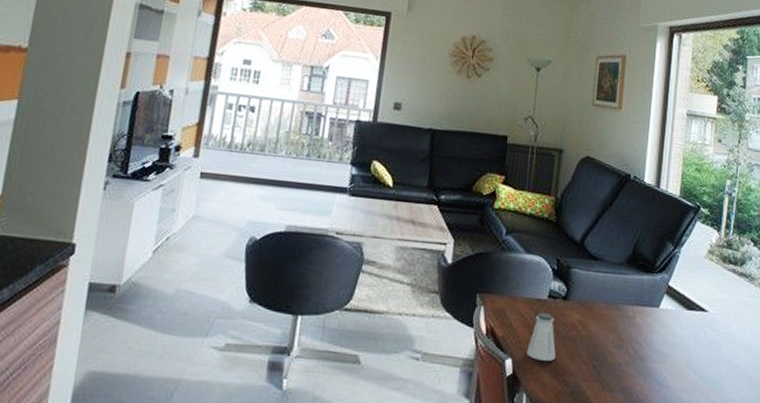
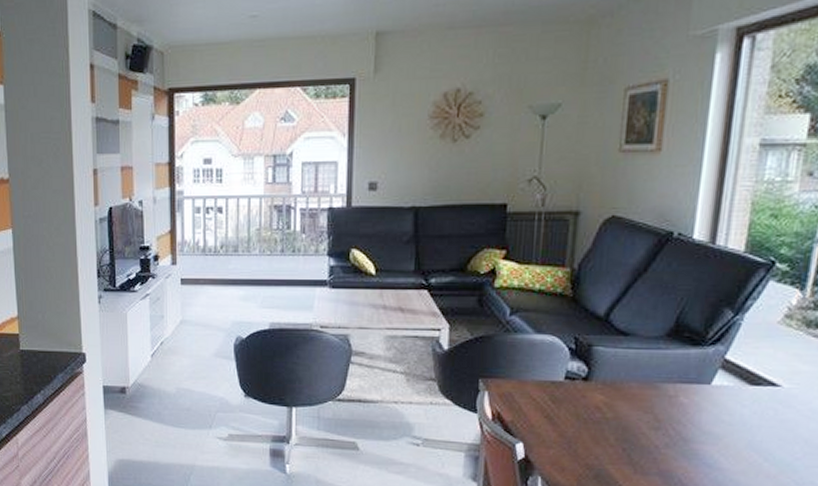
saltshaker: present [526,312,556,361] -> none [540,395,575,445]

